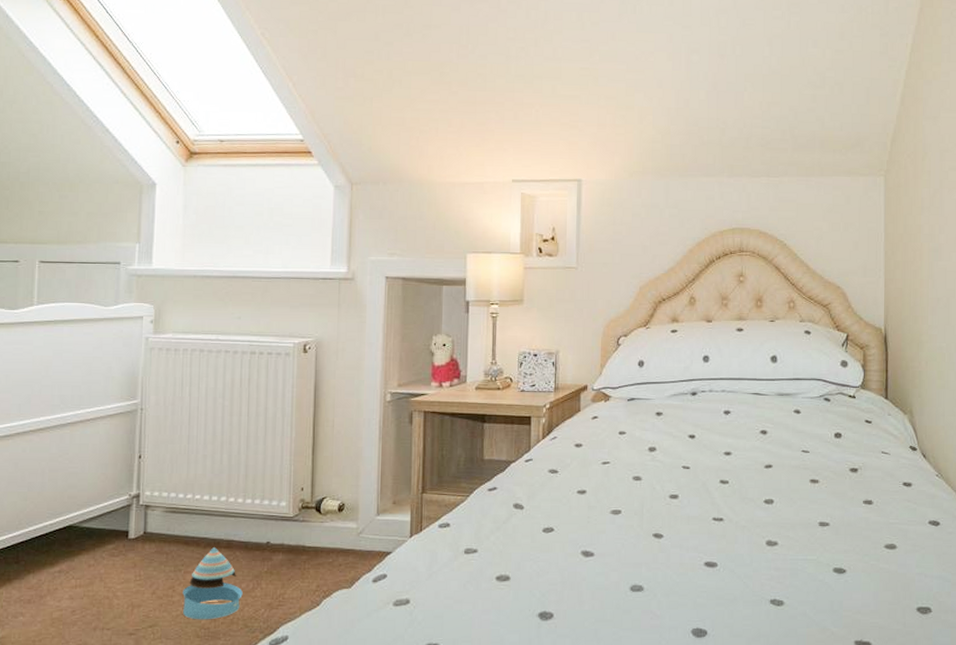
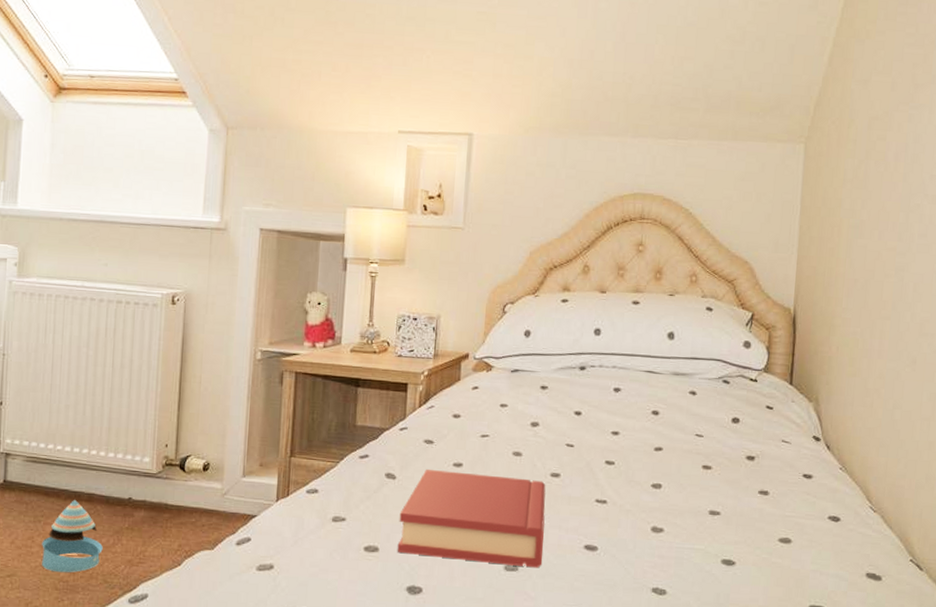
hardback book: none [527,498,666,587] -> present [397,470,546,568]

